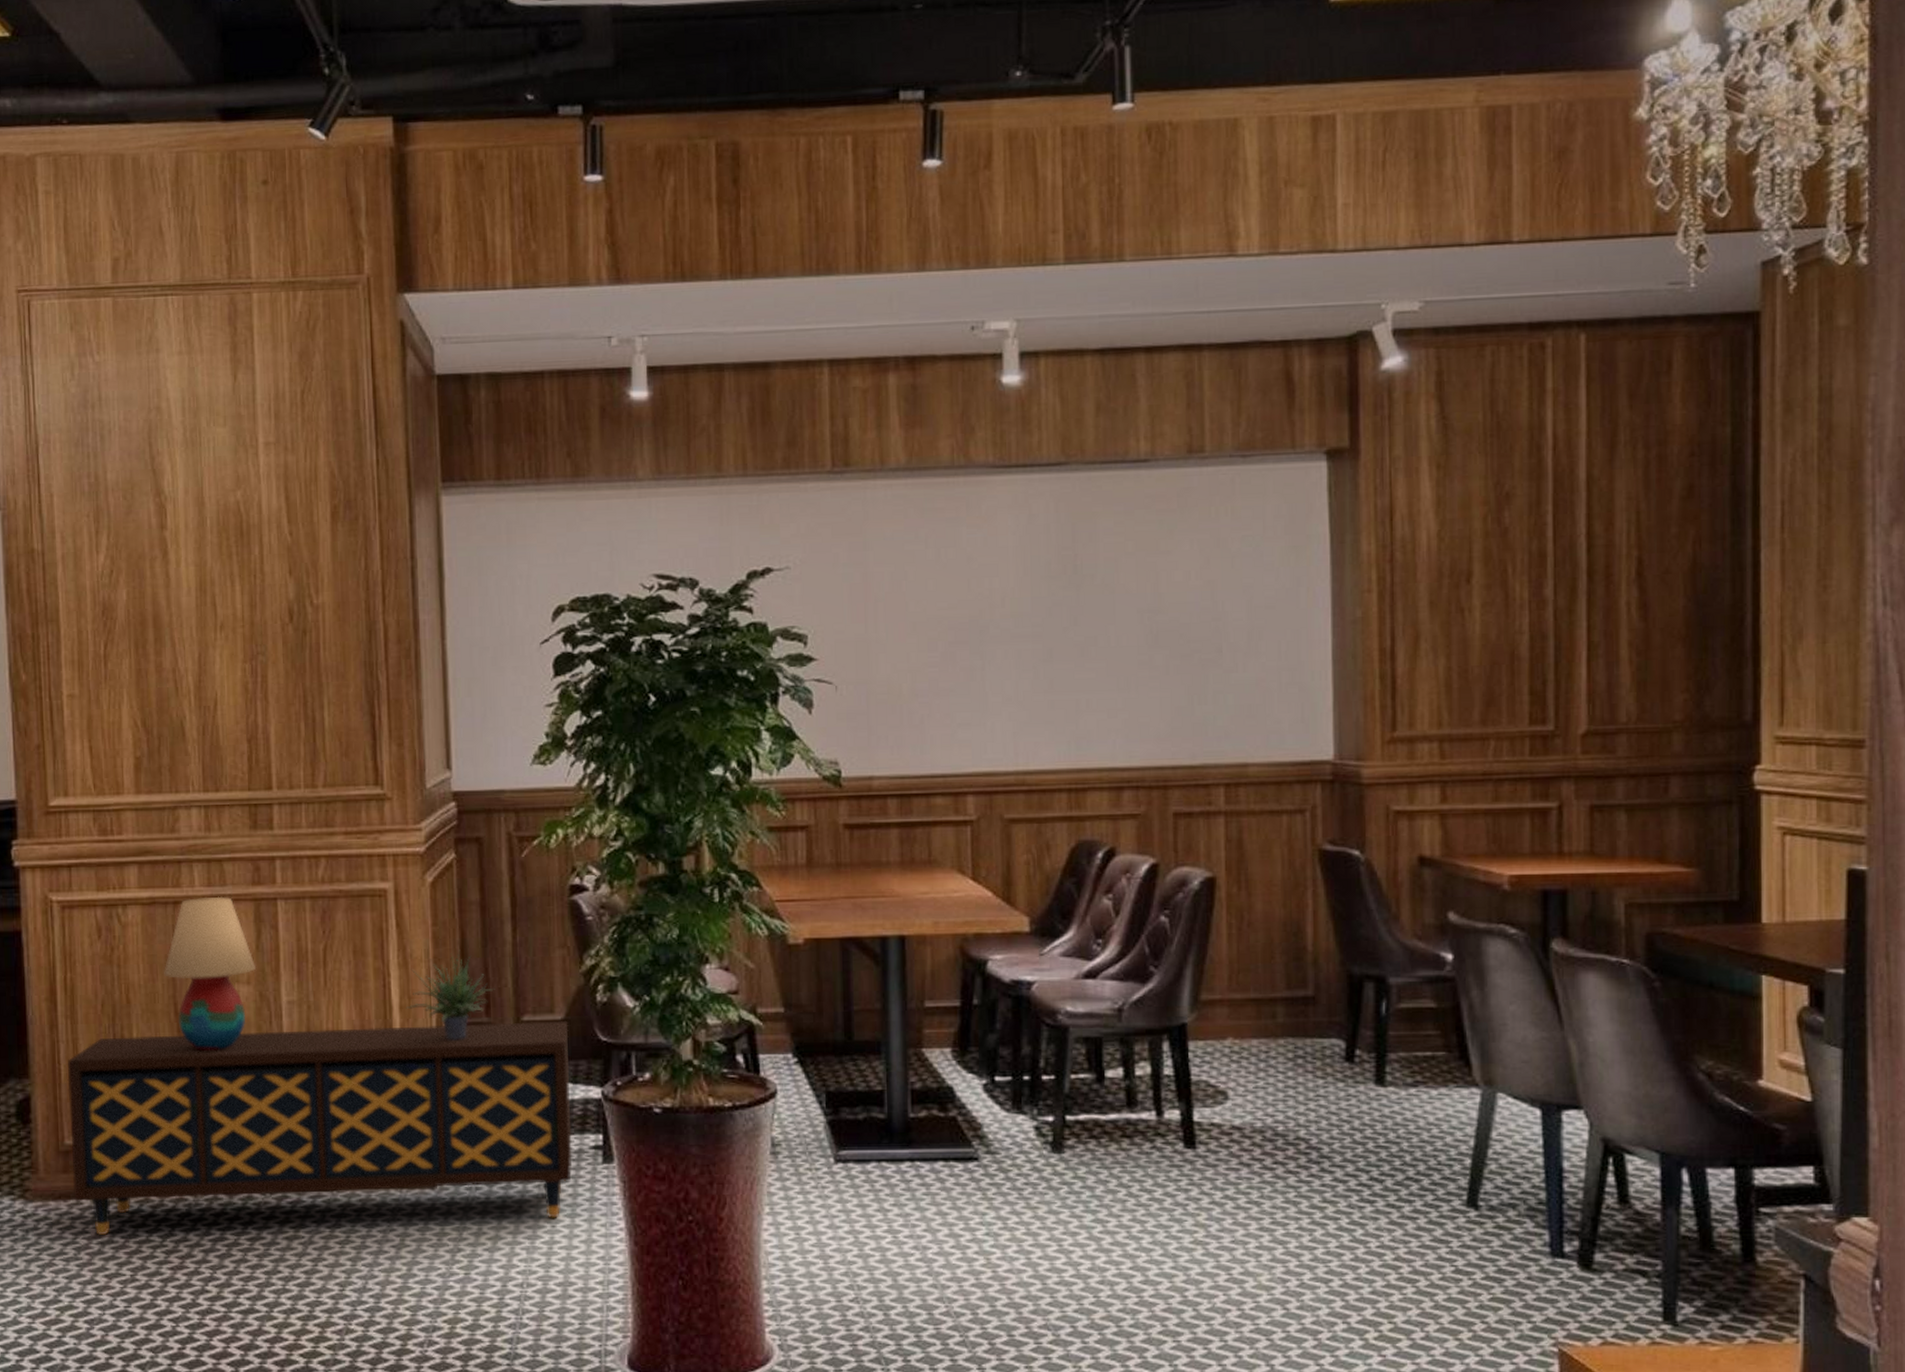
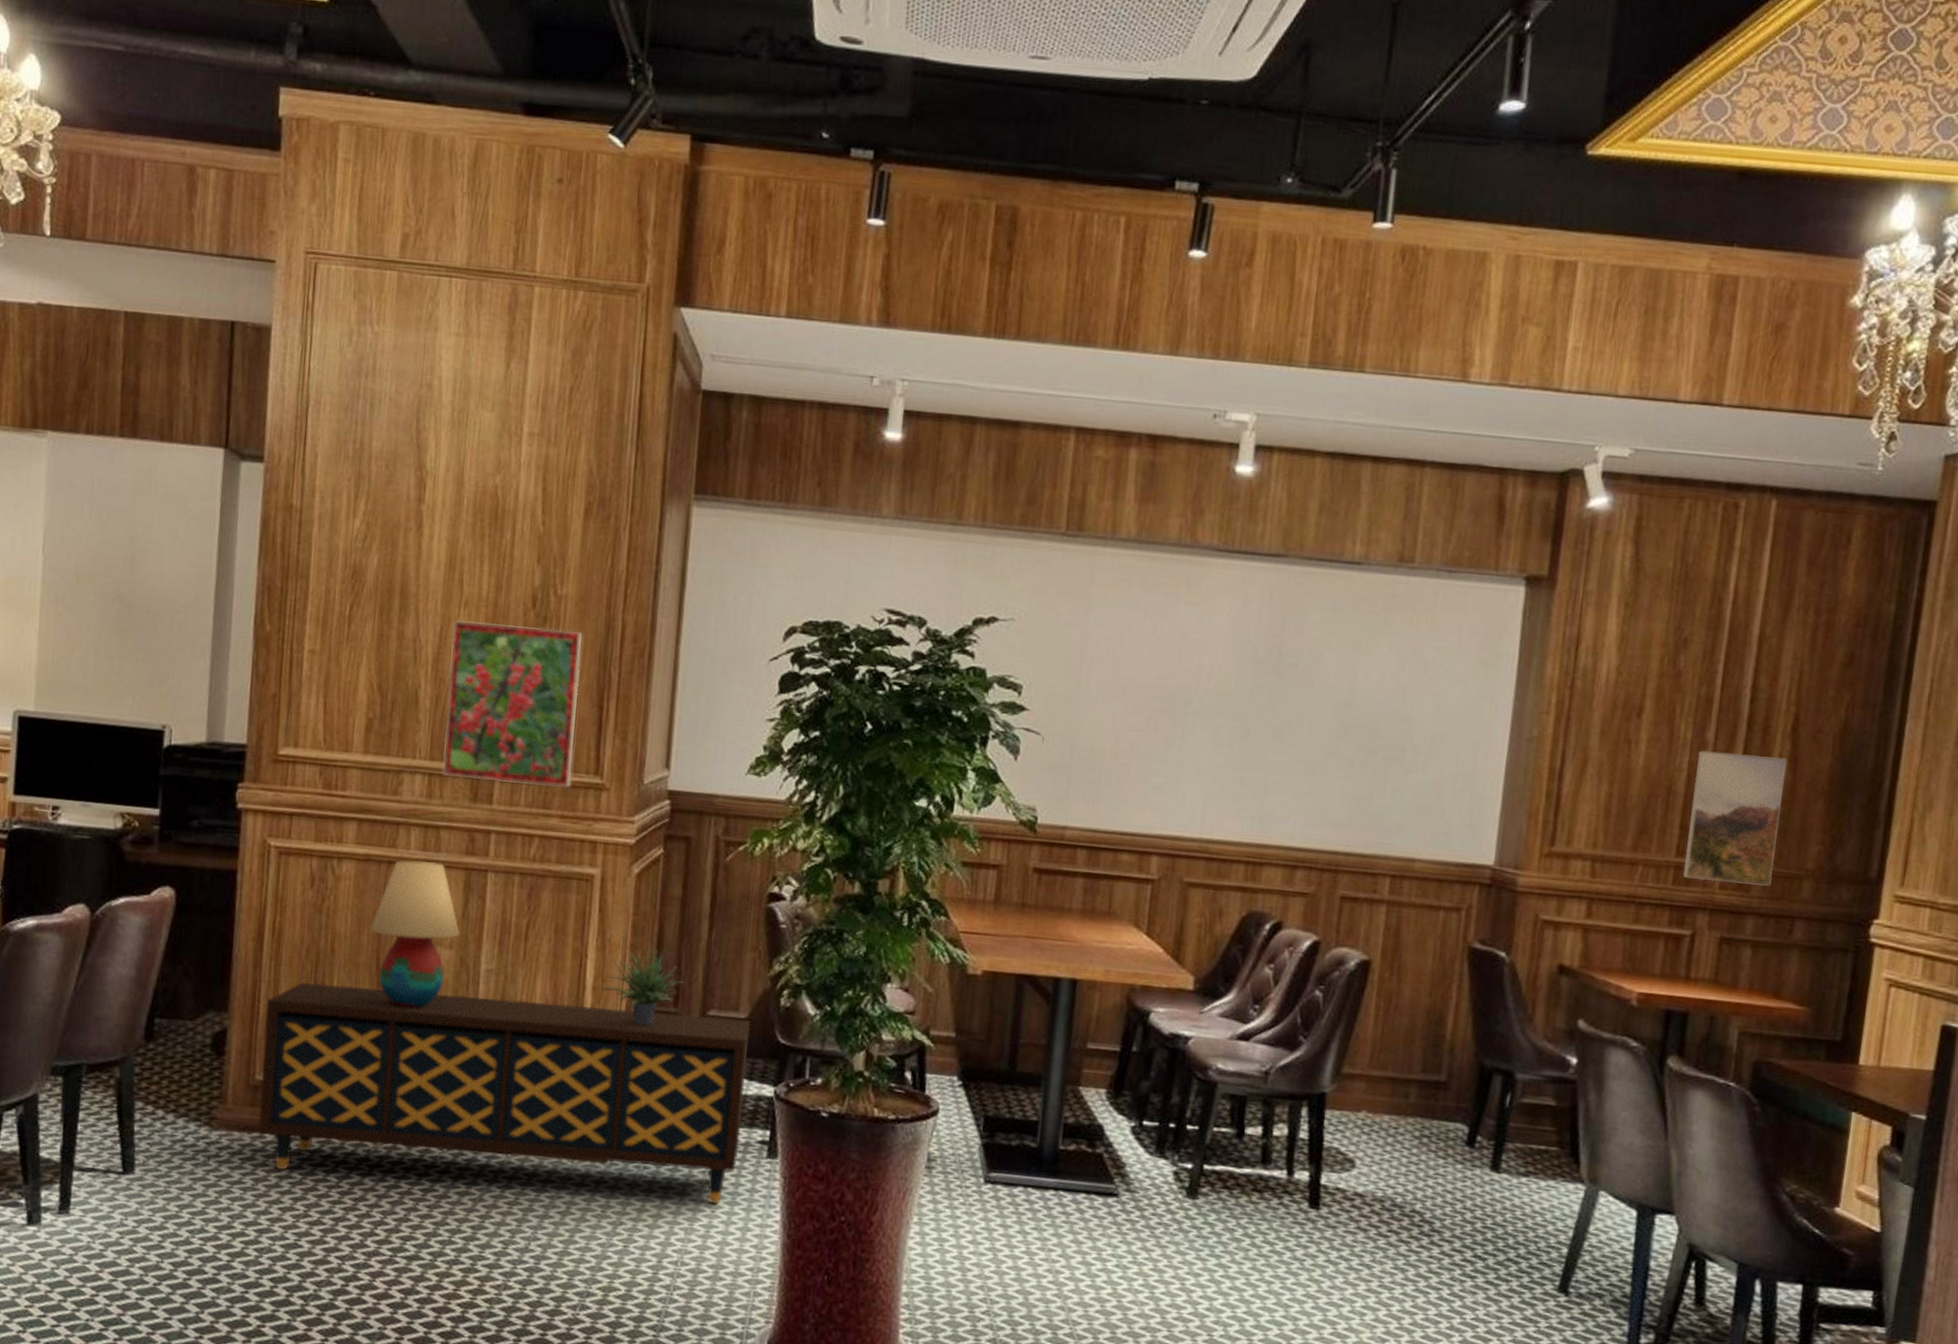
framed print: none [211,639,351,807] -> present [442,620,583,788]
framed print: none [1537,605,1639,747] -> present [1682,750,1788,886]

